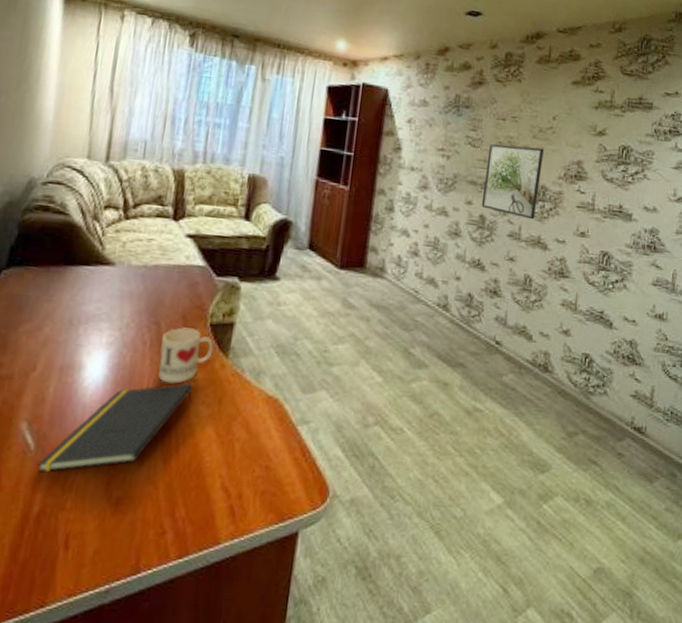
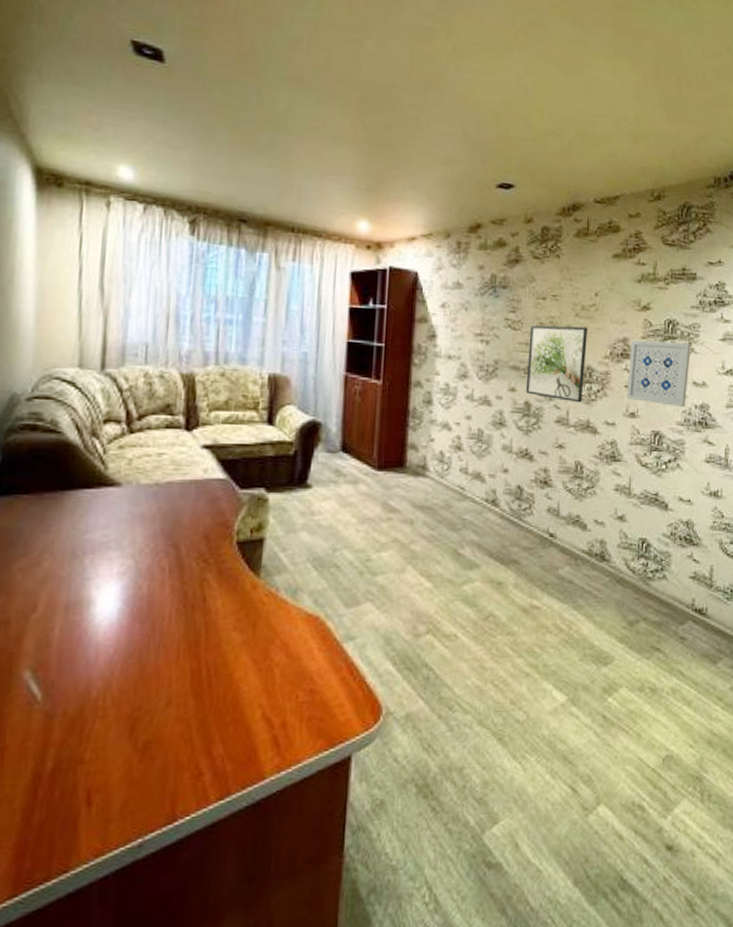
notepad: present [37,383,194,472] -> none [46,609,223,724]
mug: present [157,327,214,384] -> none [180,548,243,611]
wall art: none [578,163,644,231] -> present [627,340,691,408]

